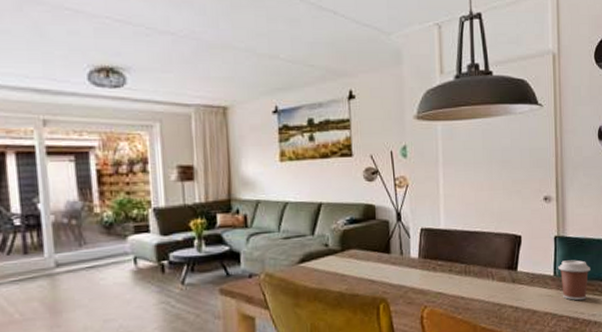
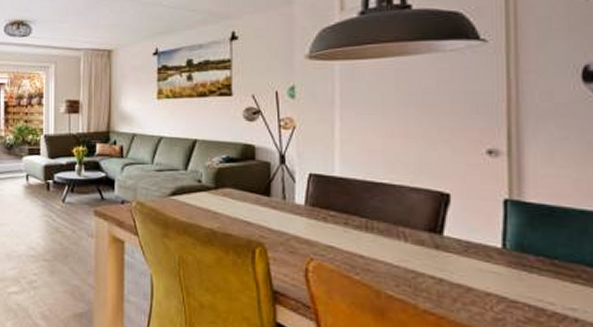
coffee cup: present [558,259,591,301] -> none [509,231,567,287]

